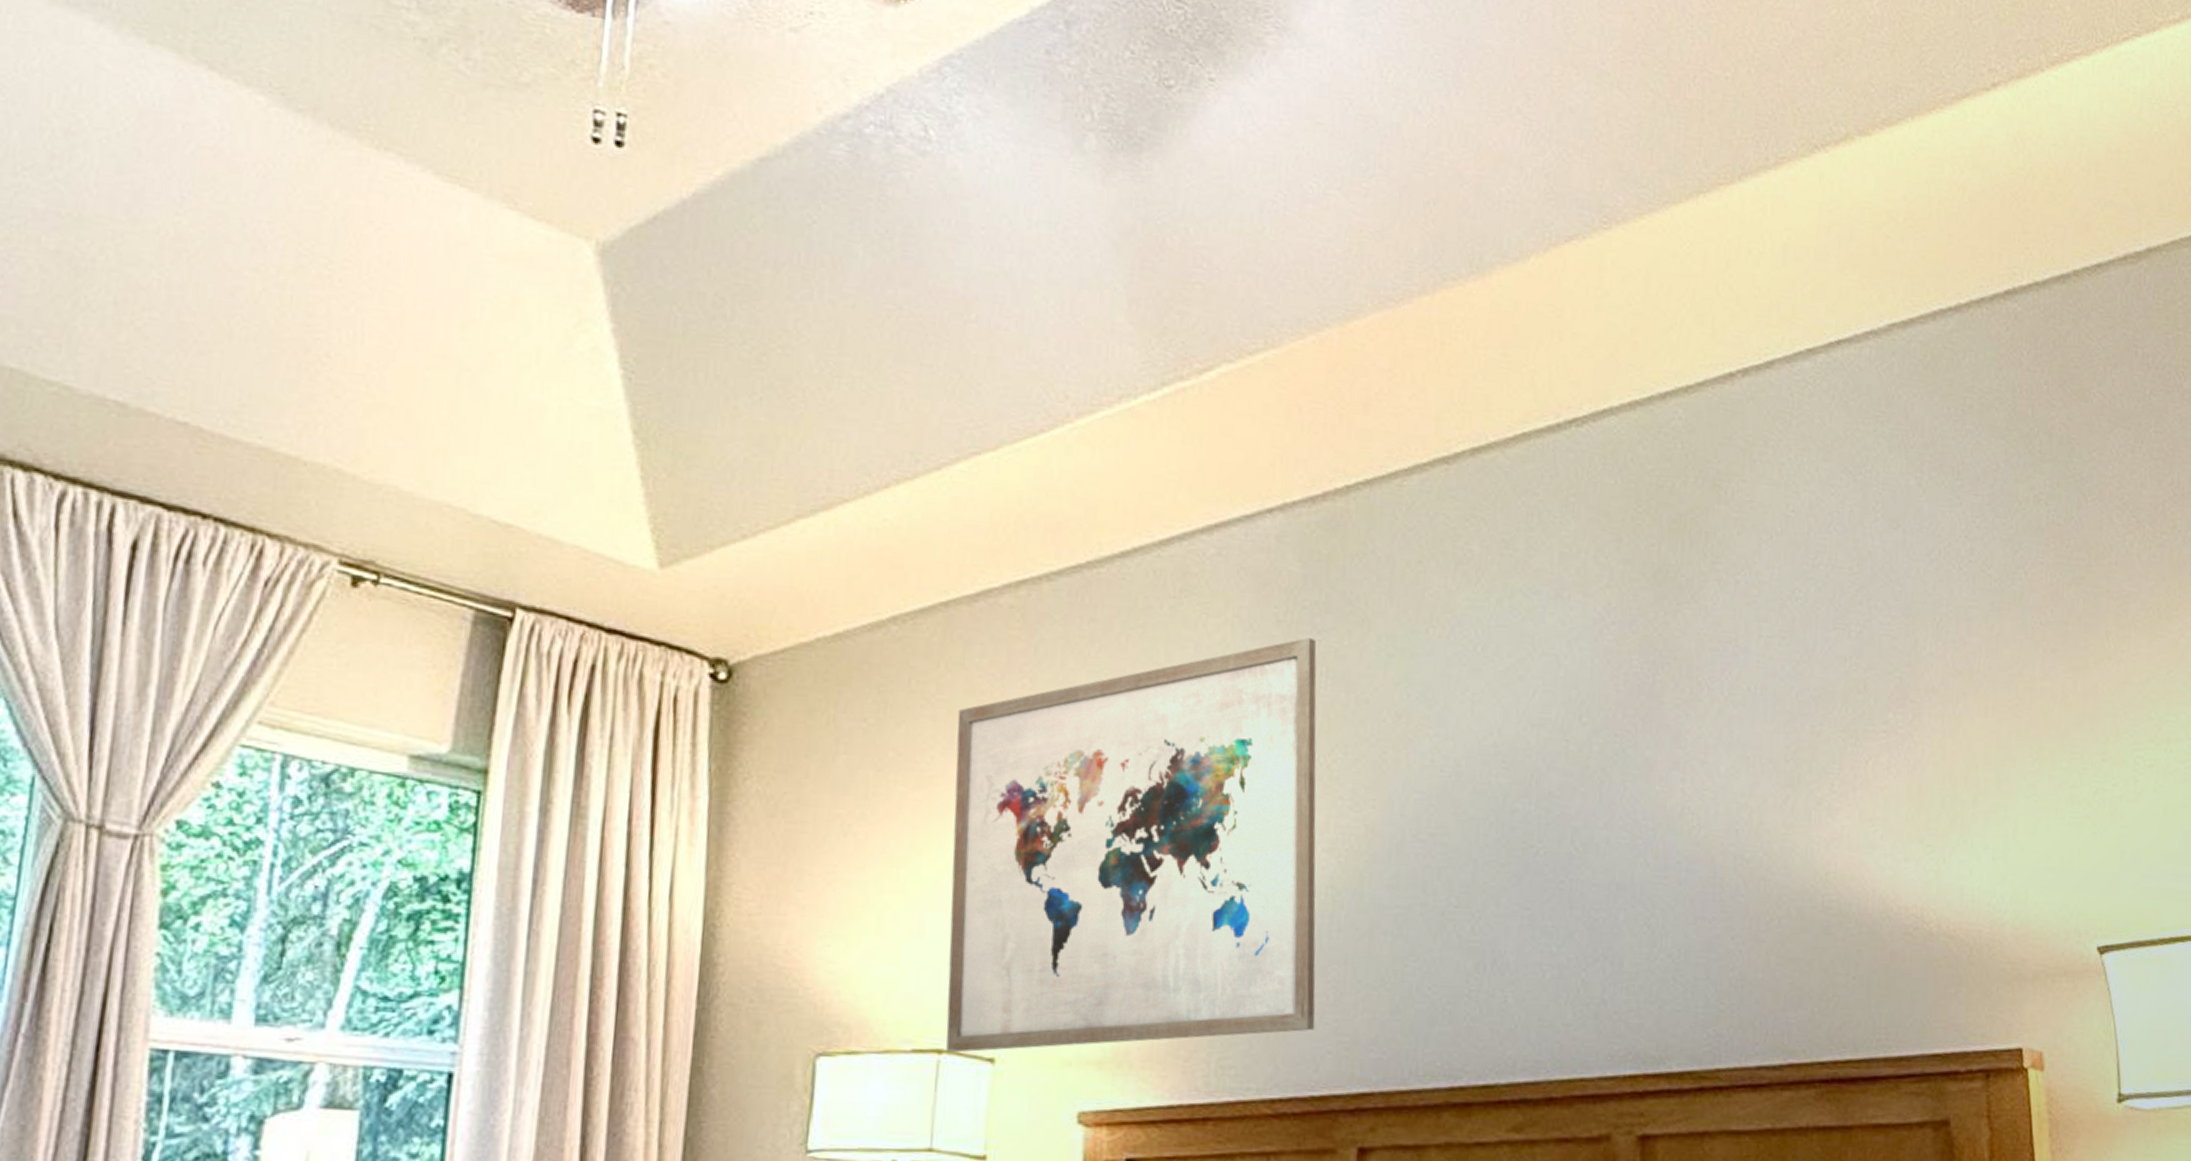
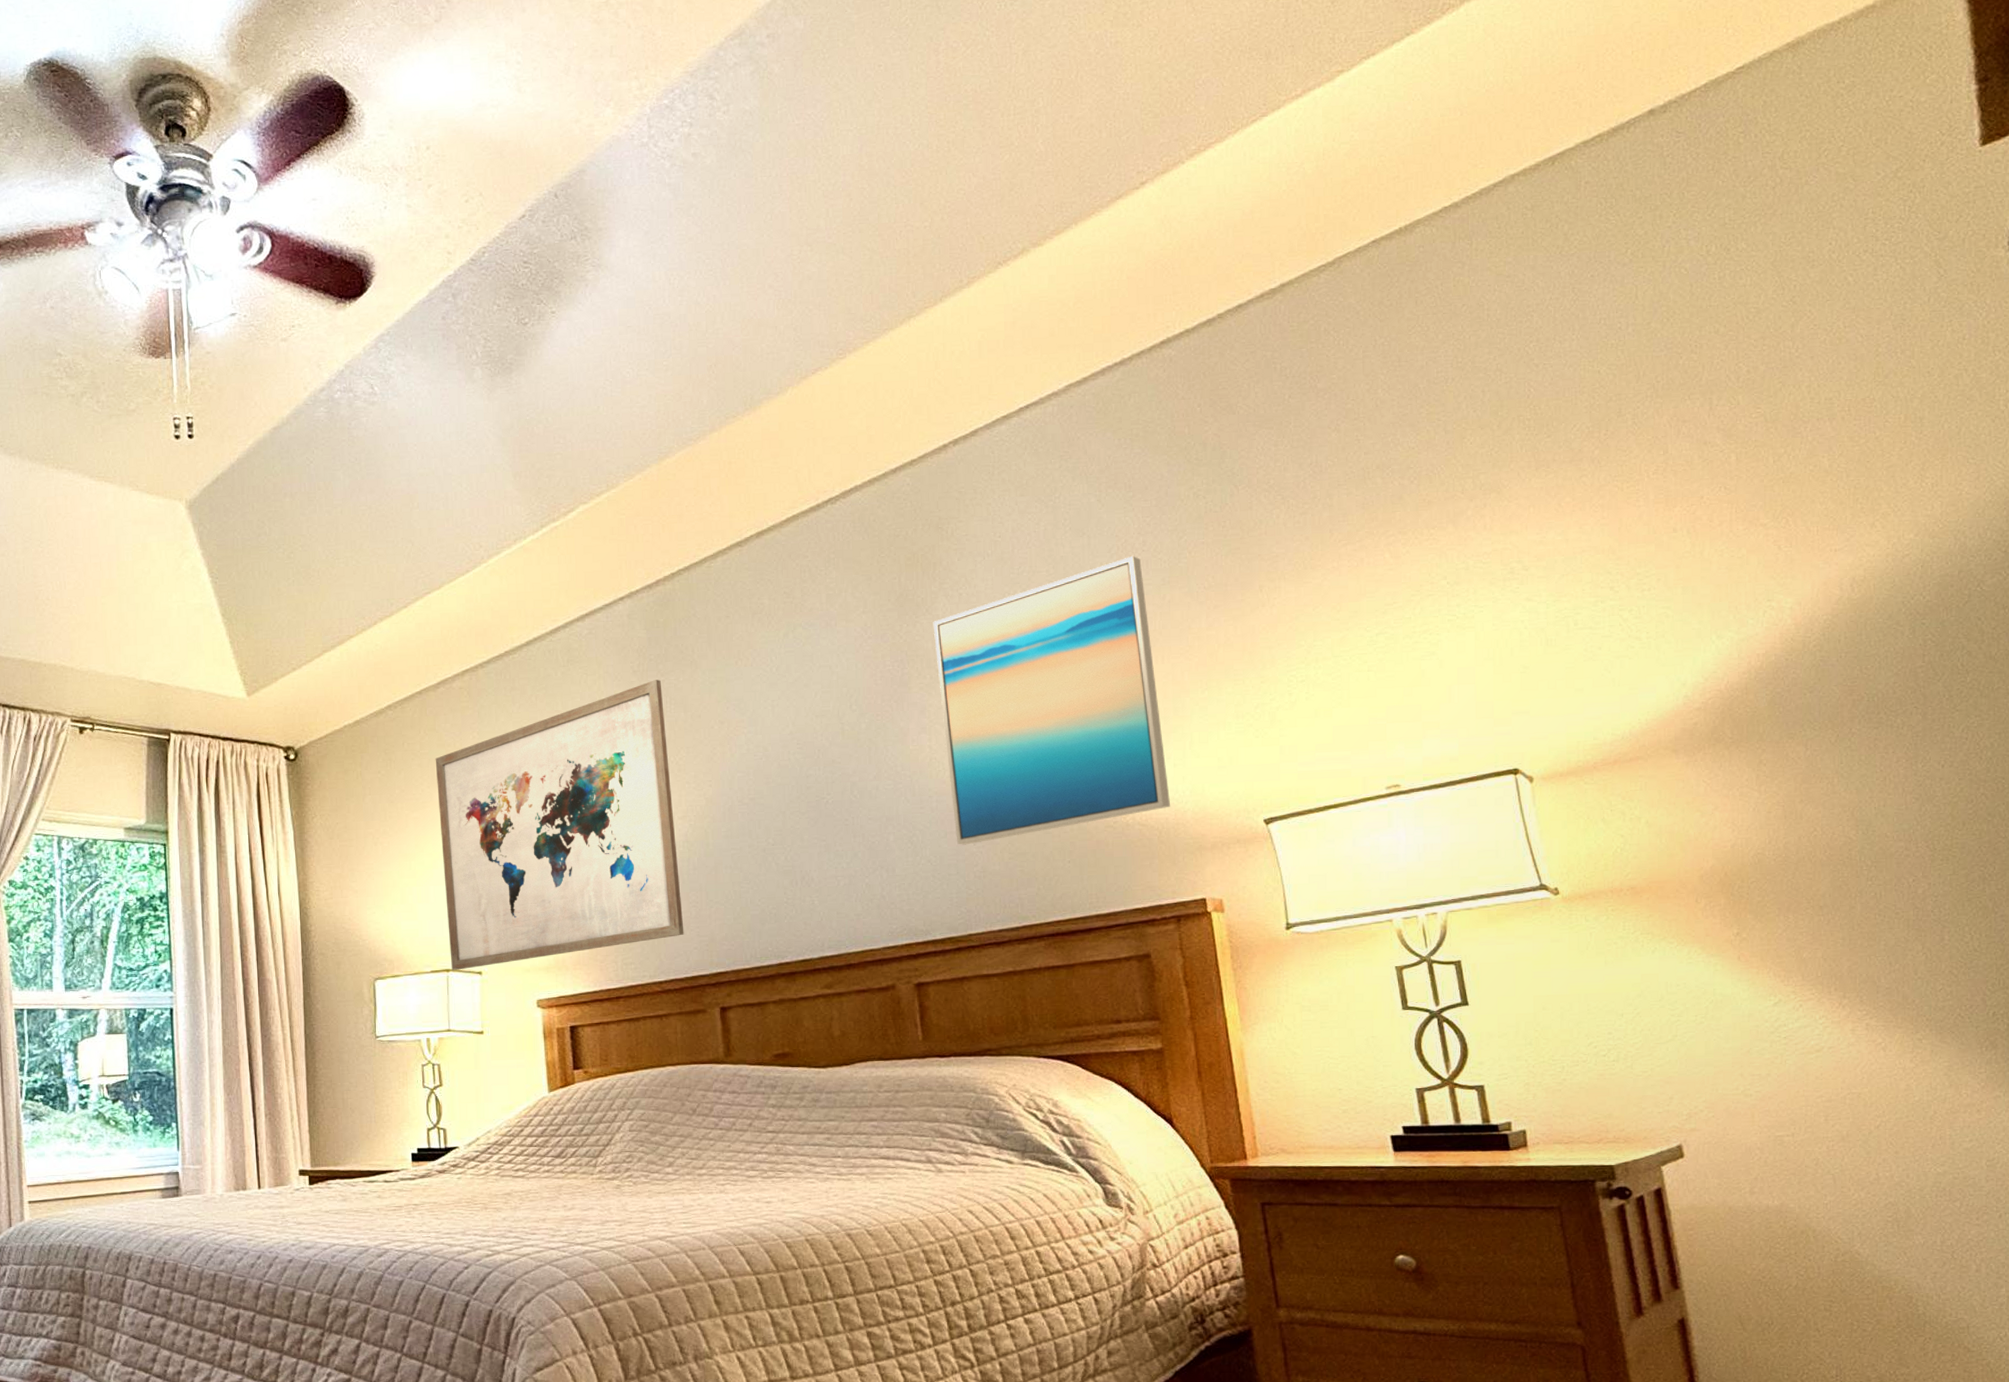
wall art: none [1698,565,1986,938] -> present [933,555,1171,845]

